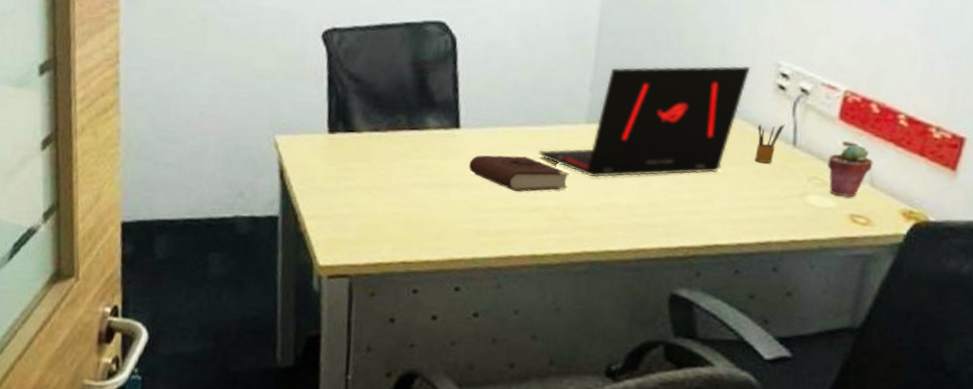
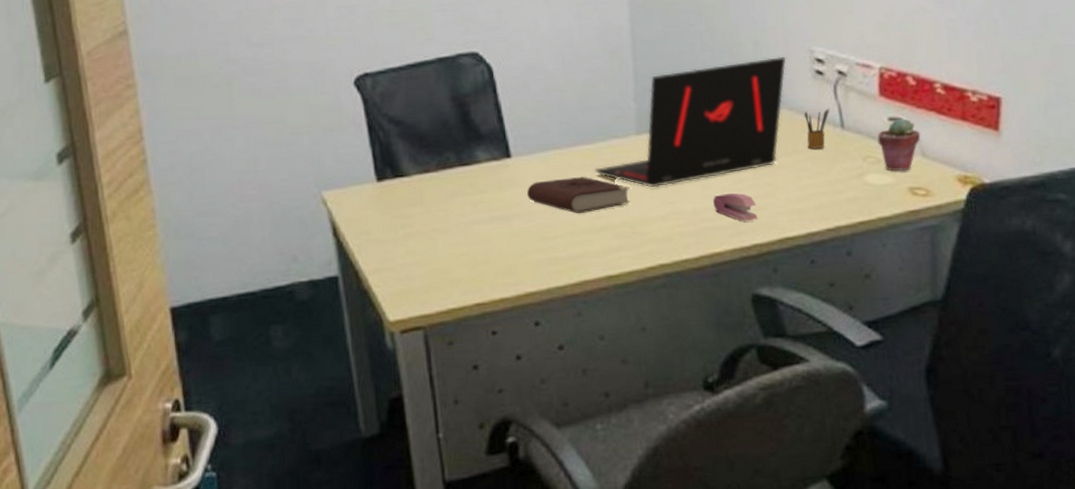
stapler: none [649,193,692,224] -> present [713,192,758,222]

